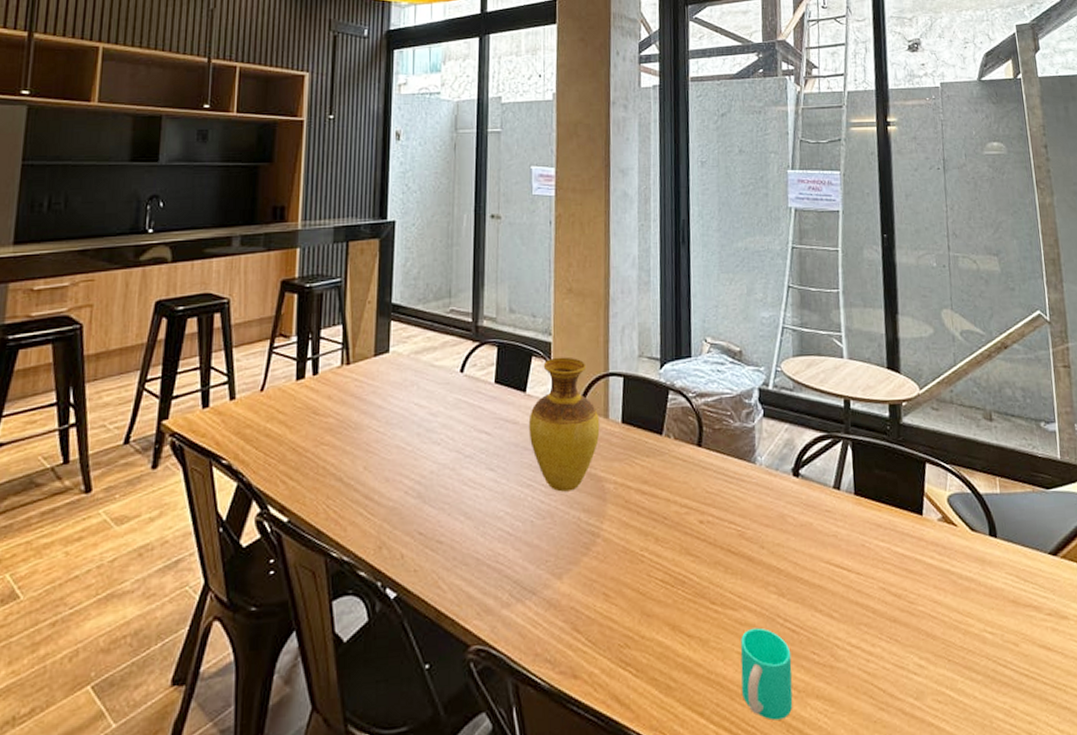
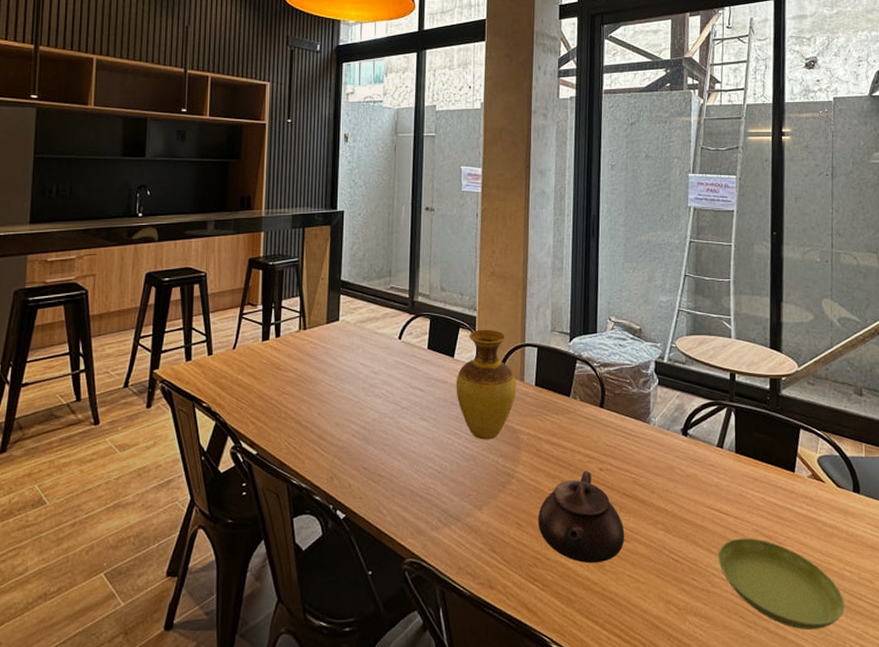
teapot: none [628,525,732,640] -> present [537,471,625,564]
cup: present [740,627,793,720] -> none [631,556,675,631]
saucer: none [840,597,989,709] -> present [718,538,845,630]

